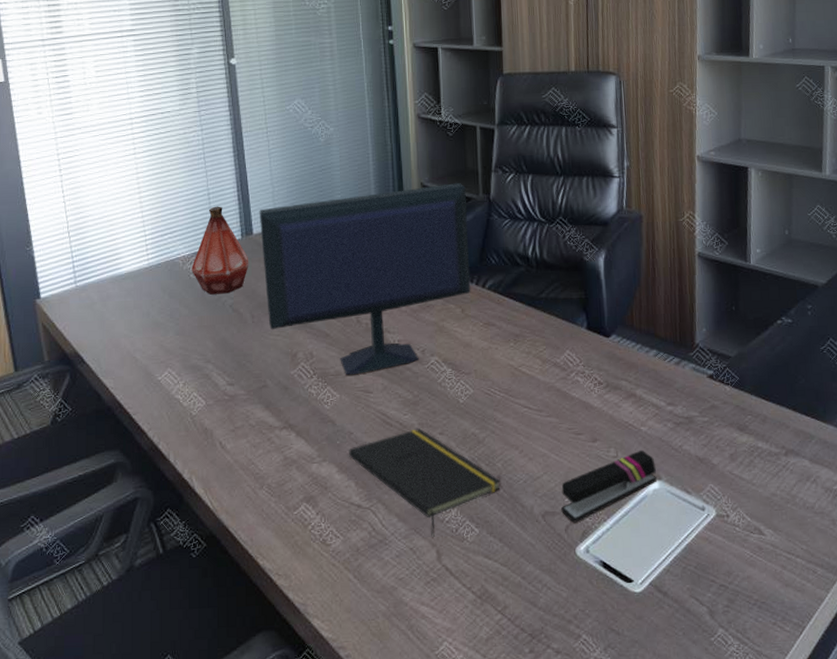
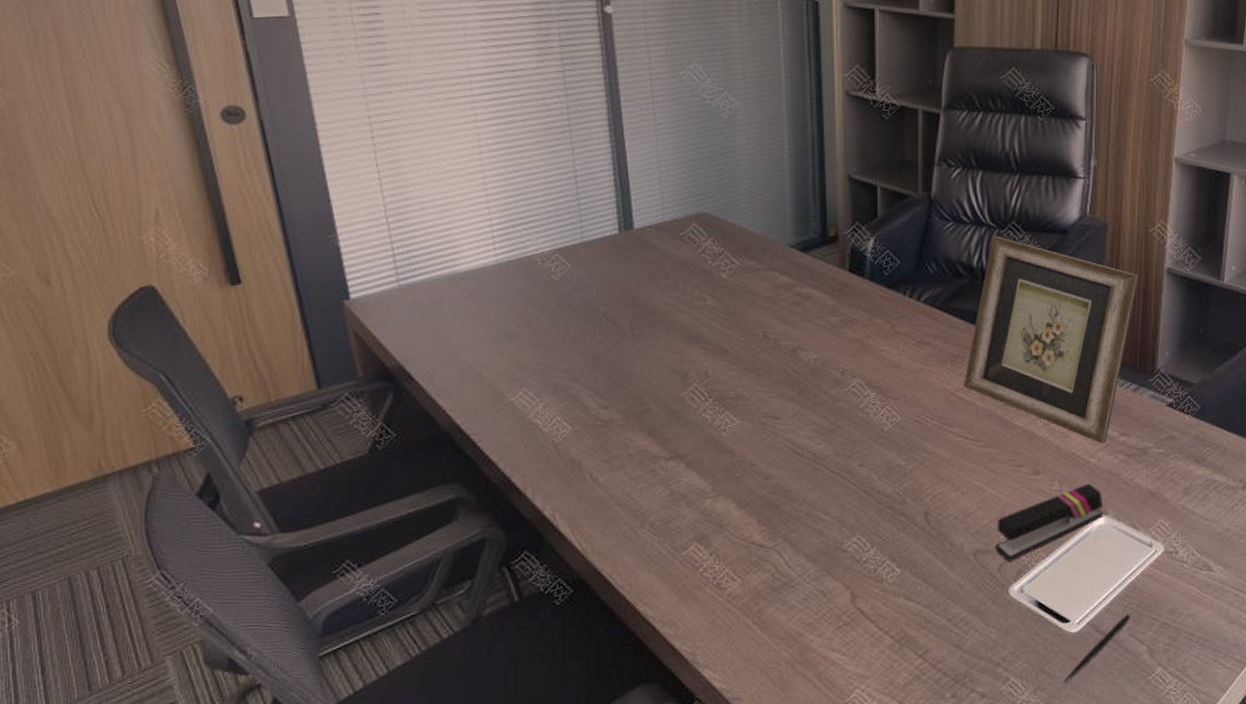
bottle: present [190,206,249,295] -> none [552,192,629,300]
computer monitor: present [259,183,471,374] -> none [642,177,903,397]
notepad: present [349,428,501,537] -> none [750,459,928,578]
picture frame: none [525,230,674,413] -> present [964,236,1140,444]
pen: none [630,575,690,643] -> present [1063,614,1131,684]

